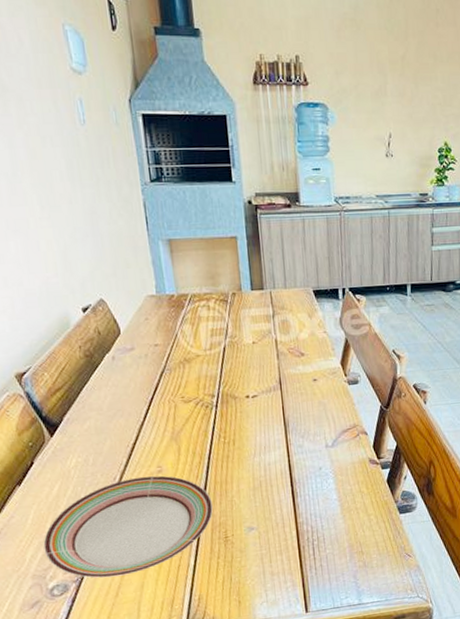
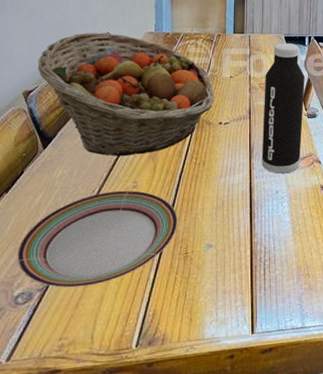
fruit basket: none [24,299,238,441] -> present [37,33,215,157]
water bottle: none [294,297,344,449] -> present [261,43,305,174]

